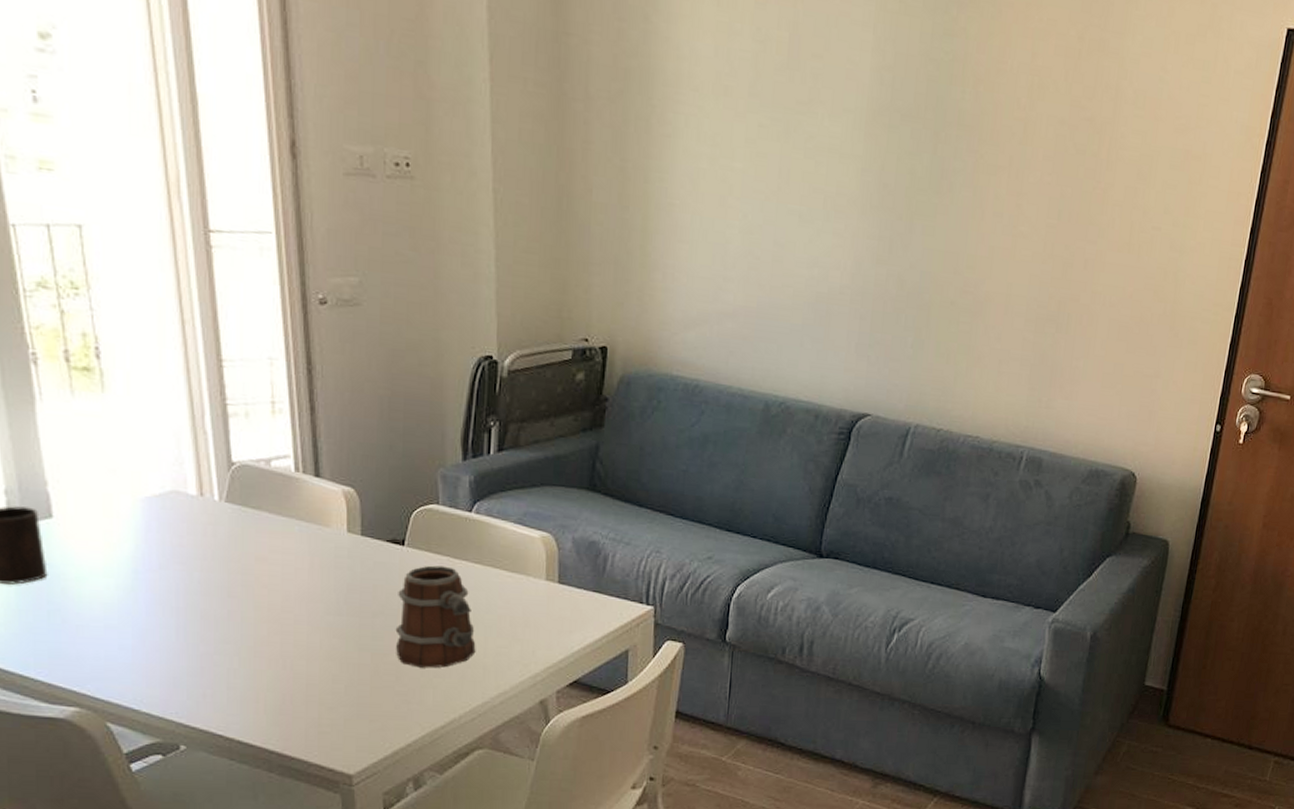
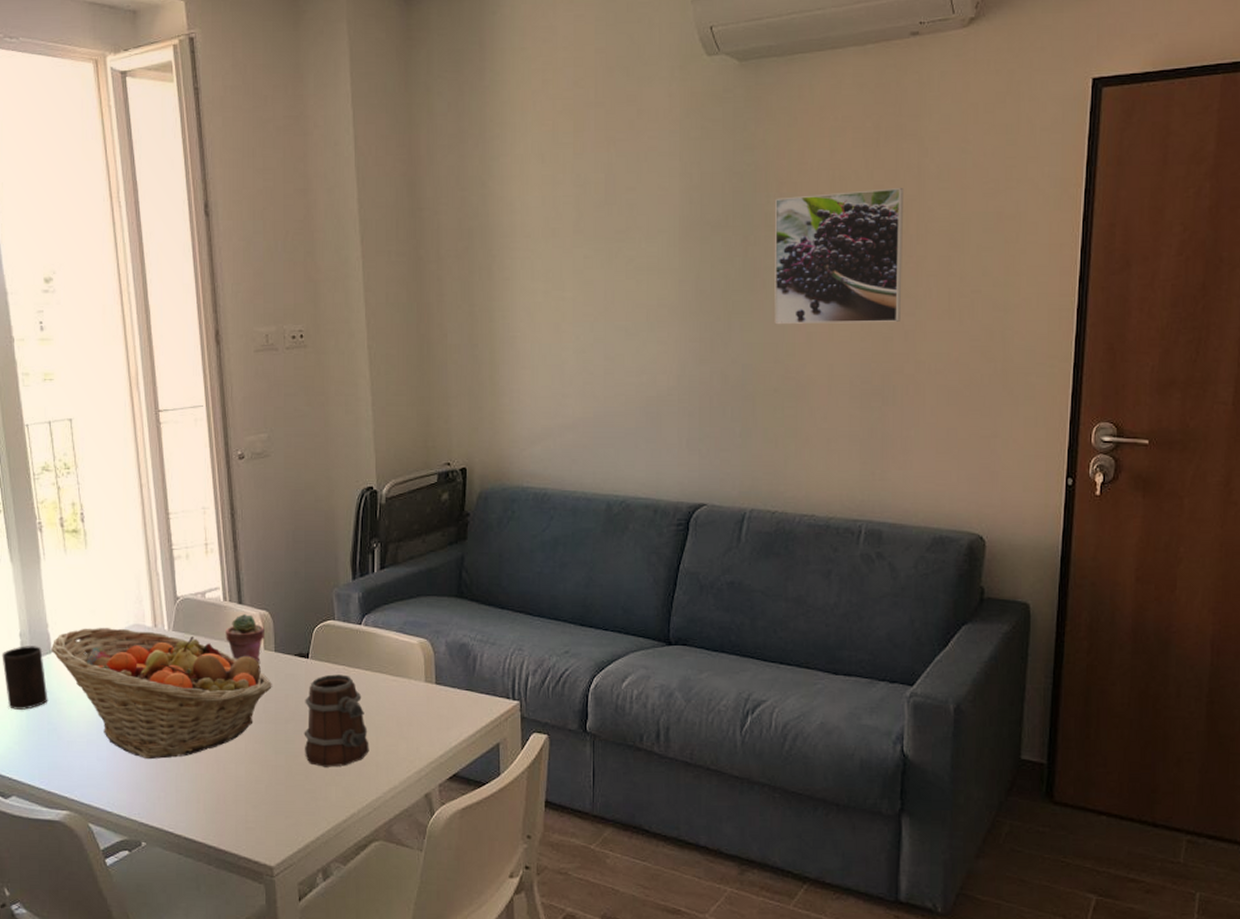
fruit basket: none [51,490,357,651] -> present [50,628,272,760]
potted succulent: none [297,489,348,546] -> present [226,614,264,662]
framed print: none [957,95,1100,248] -> present [774,188,903,325]

